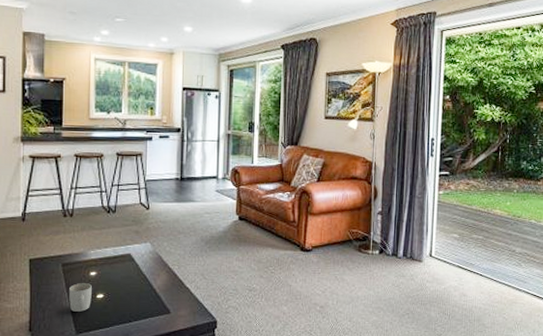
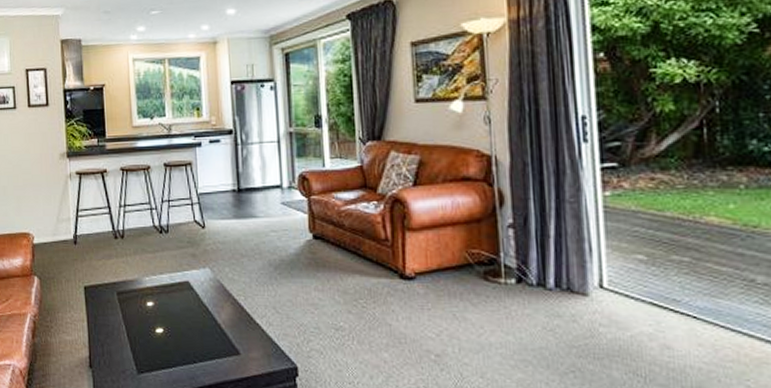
mug: present [69,283,92,312] -> none [126,315,151,348]

